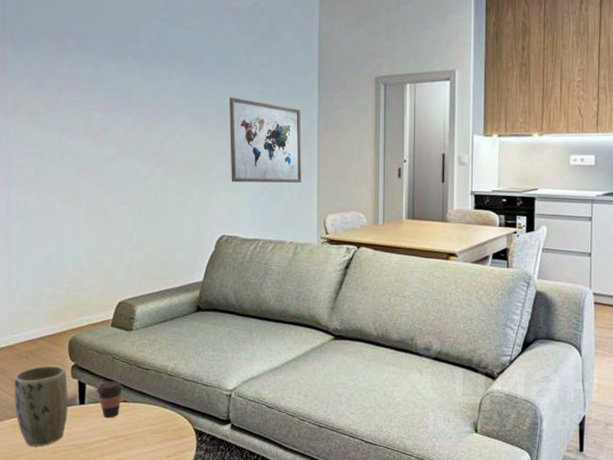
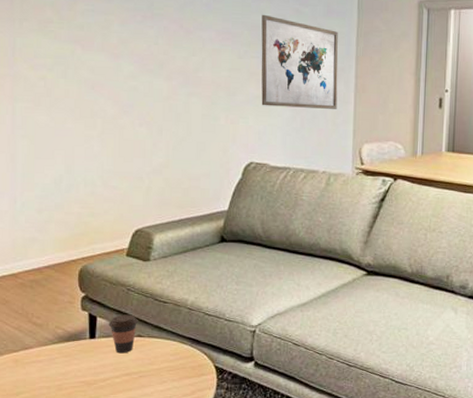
plant pot: present [14,365,68,446] -> none [17,296,77,382]

